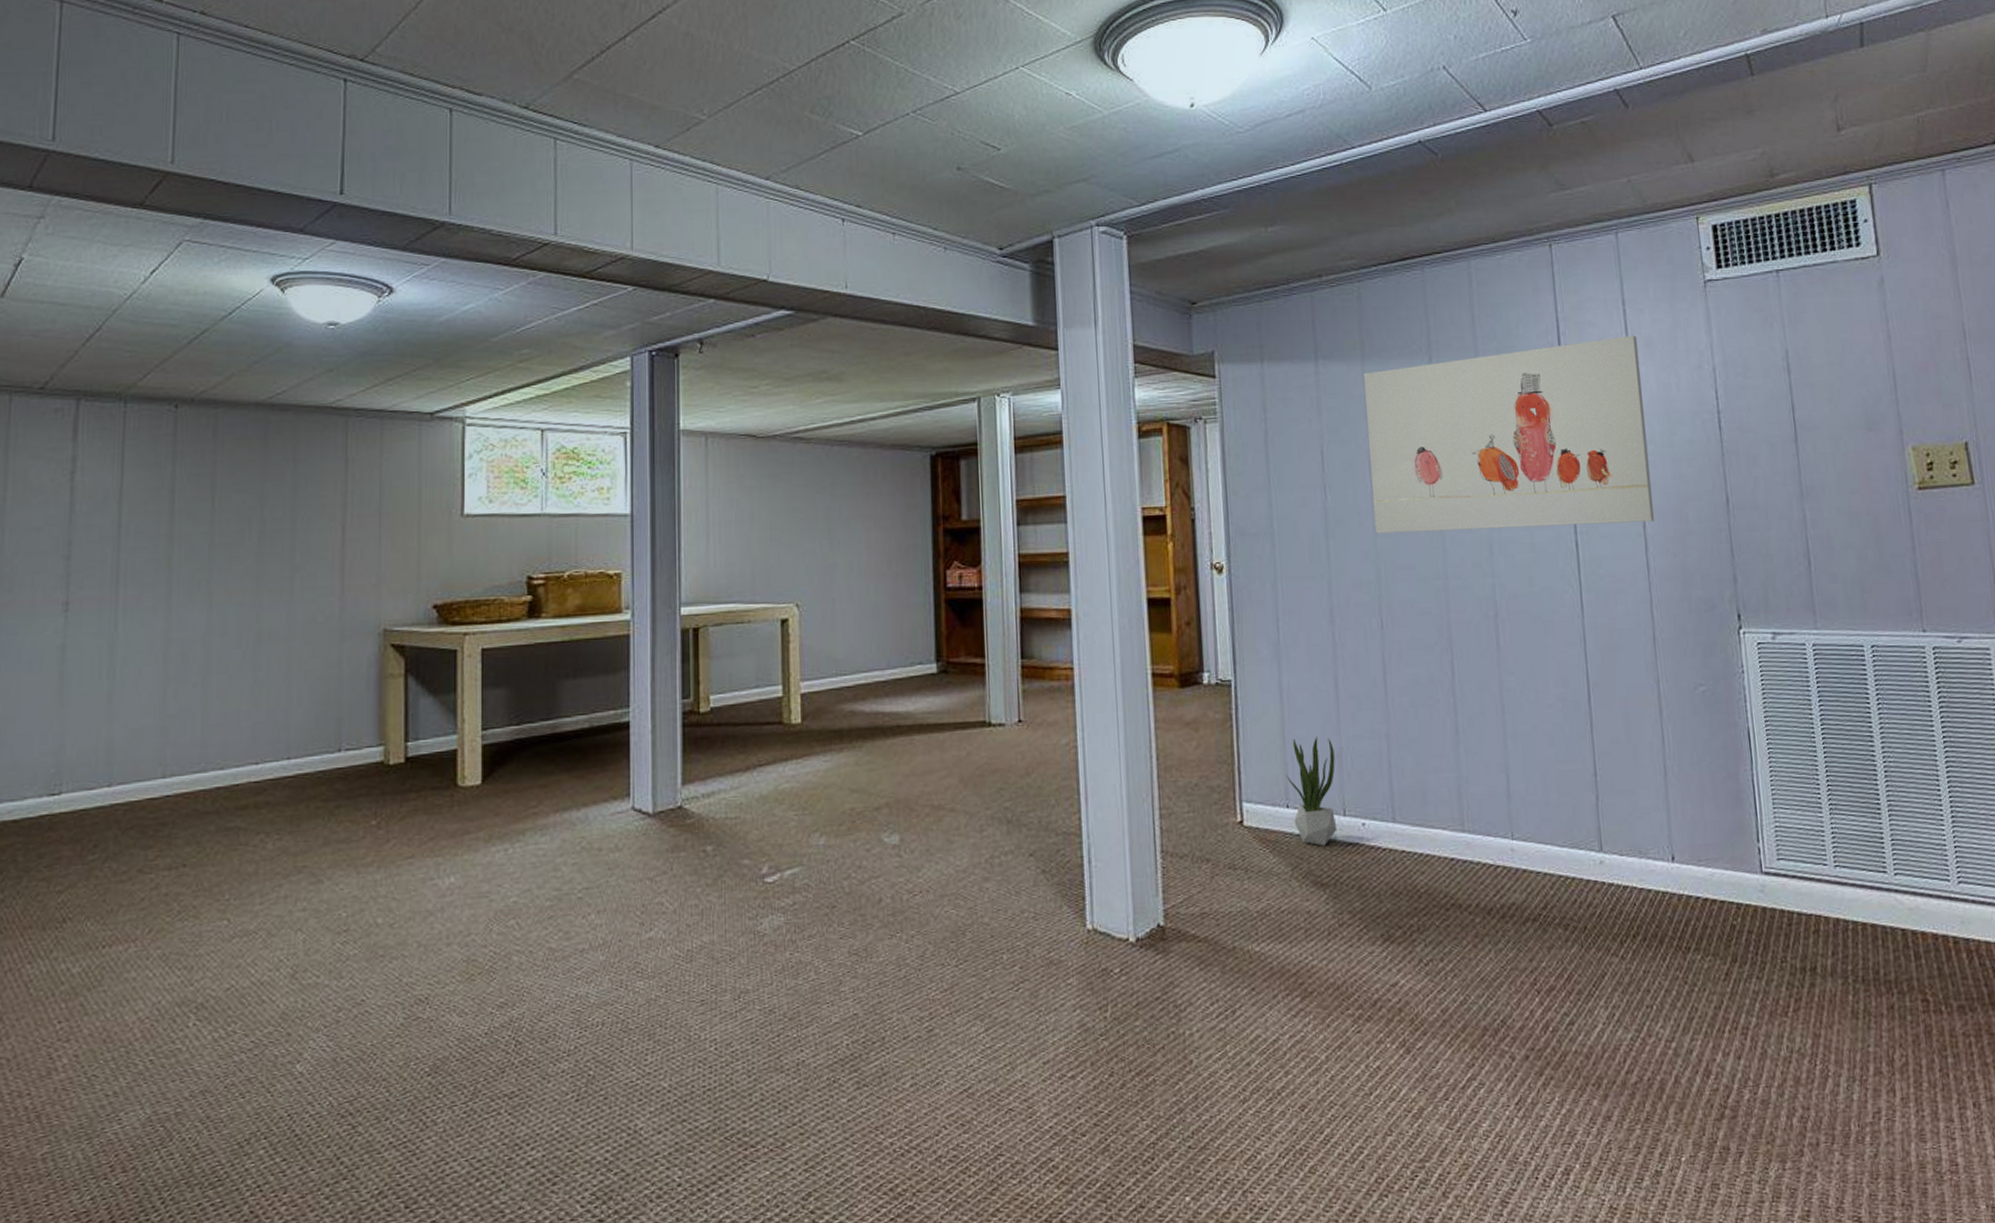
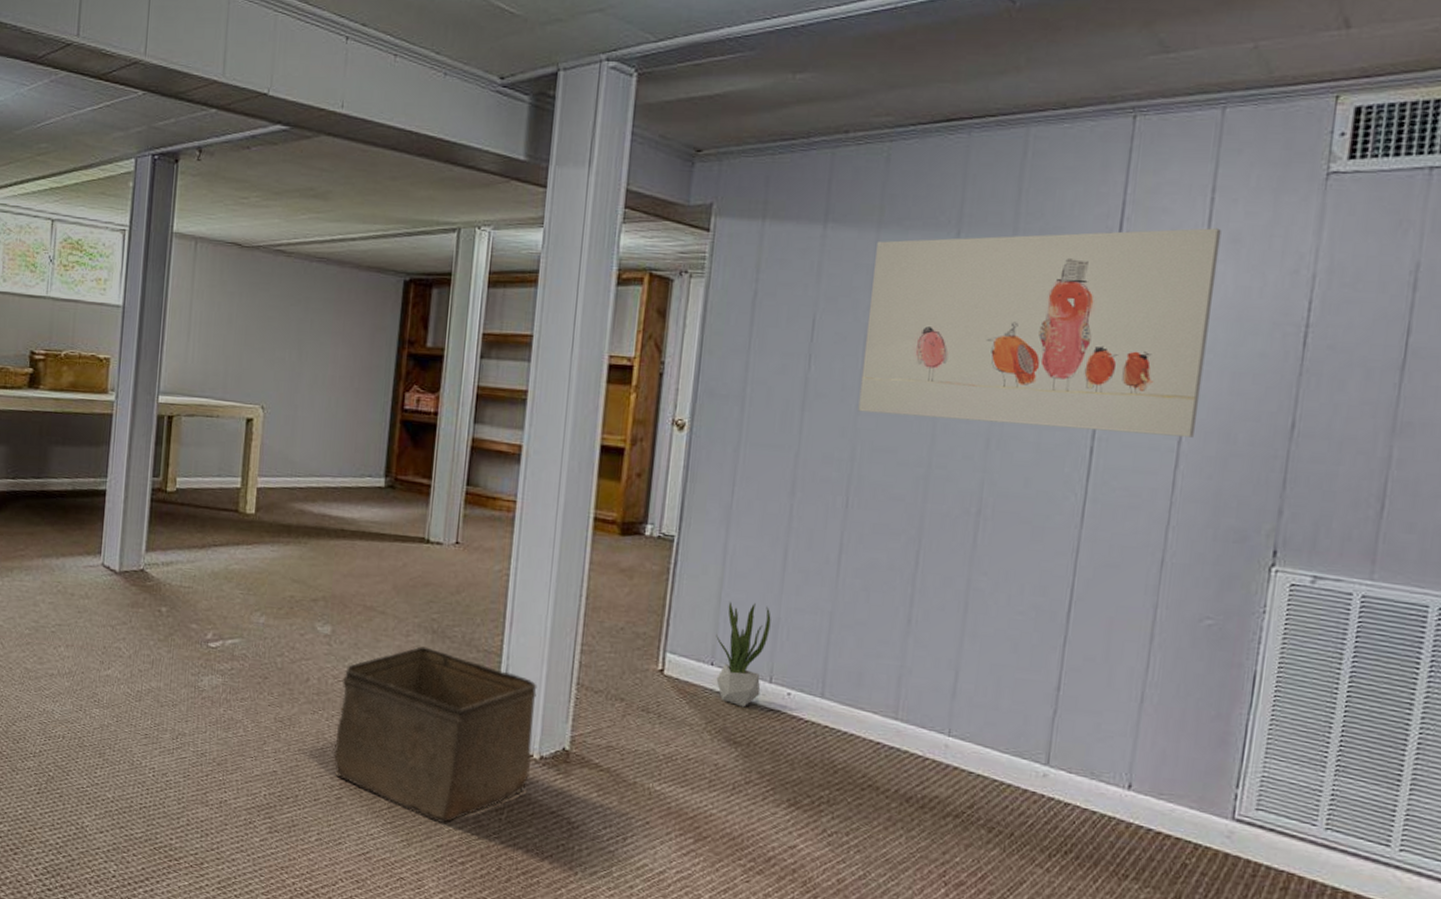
storage bin: none [917,840,1128,1037] -> present [333,646,537,824]

